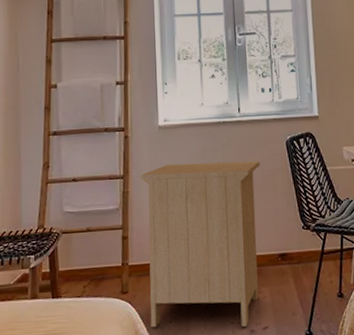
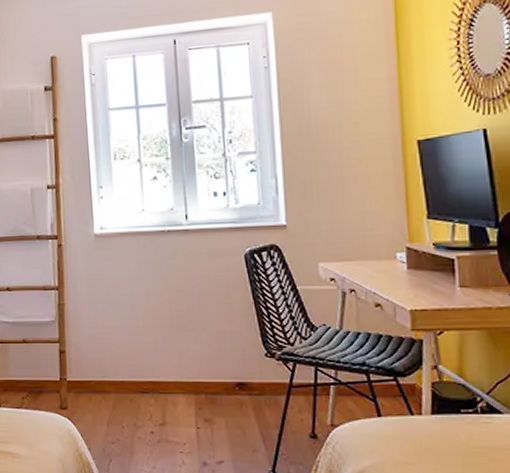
nightstand: present [142,161,260,328] -> none [77,275,213,458]

